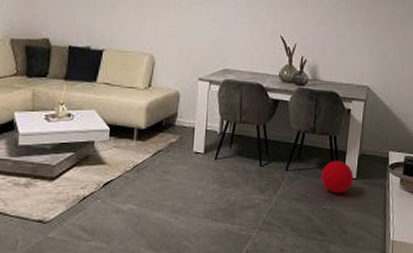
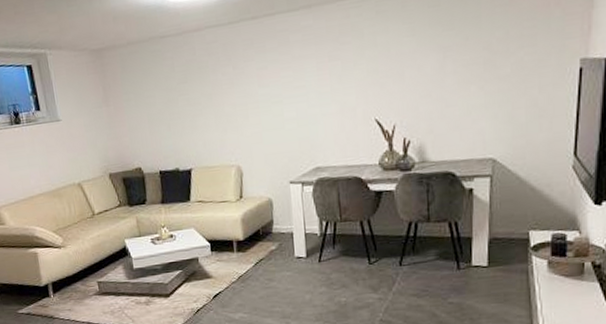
ball: present [321,160,353,194] -> none [443,248,484,285]

